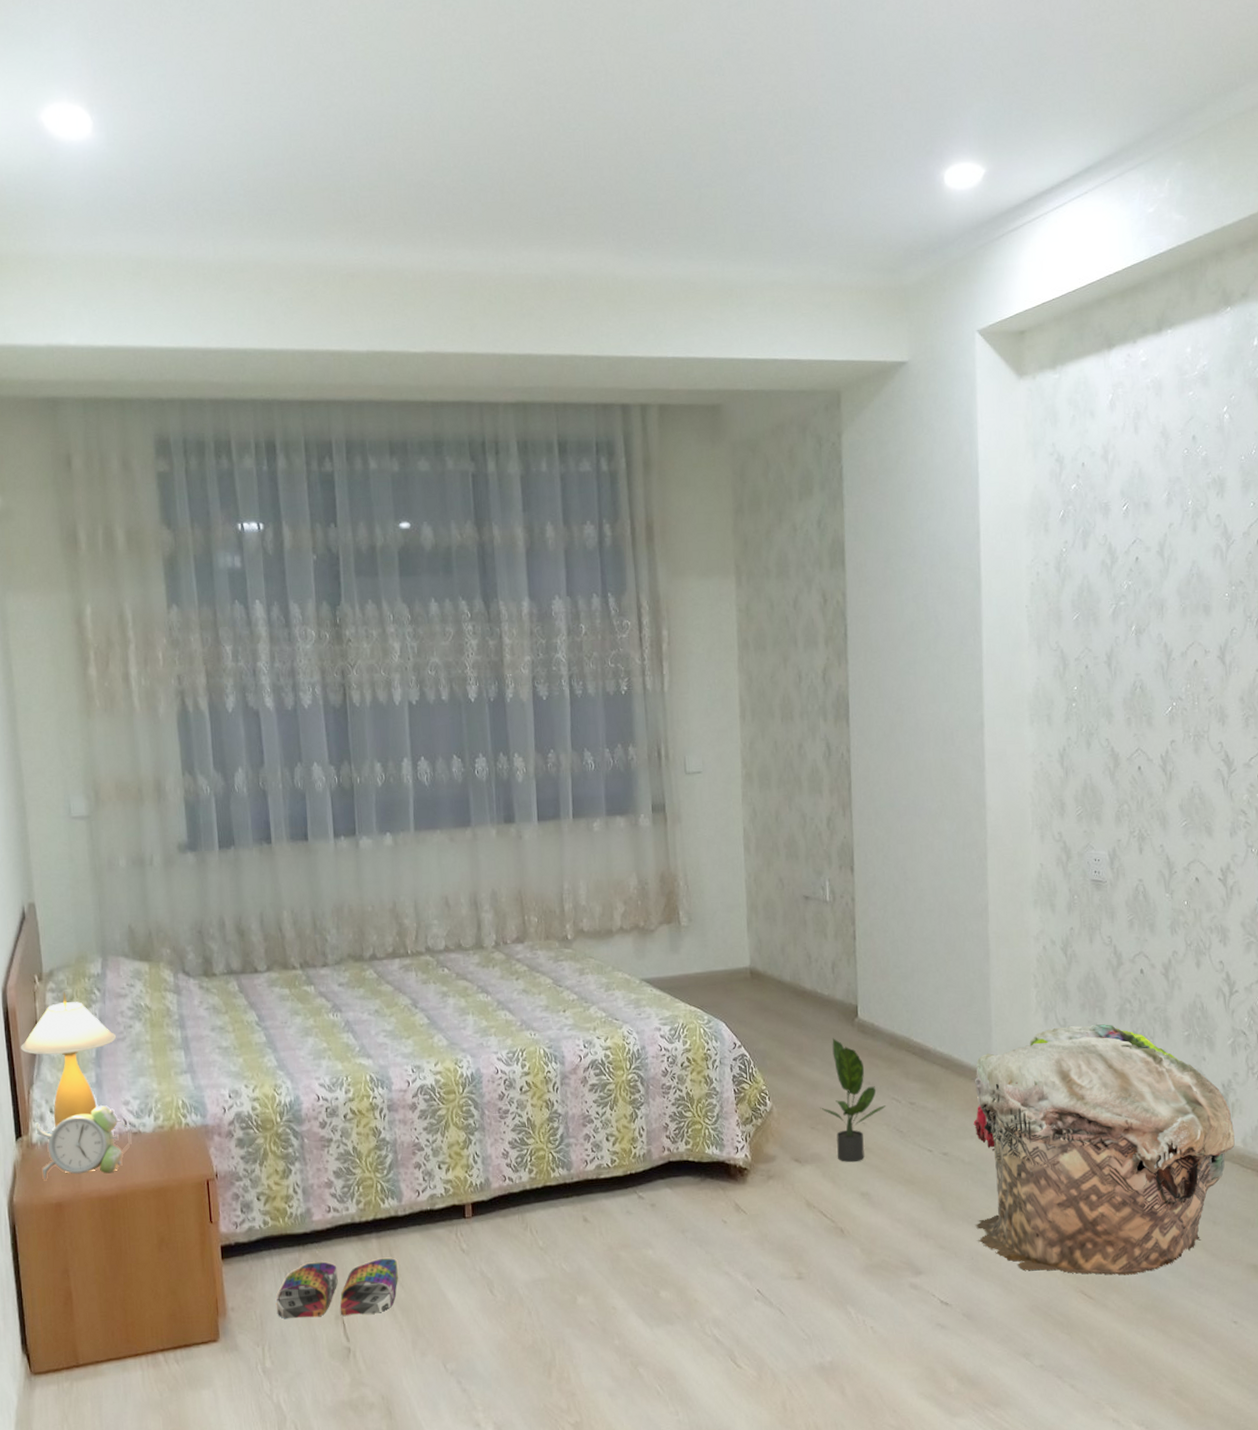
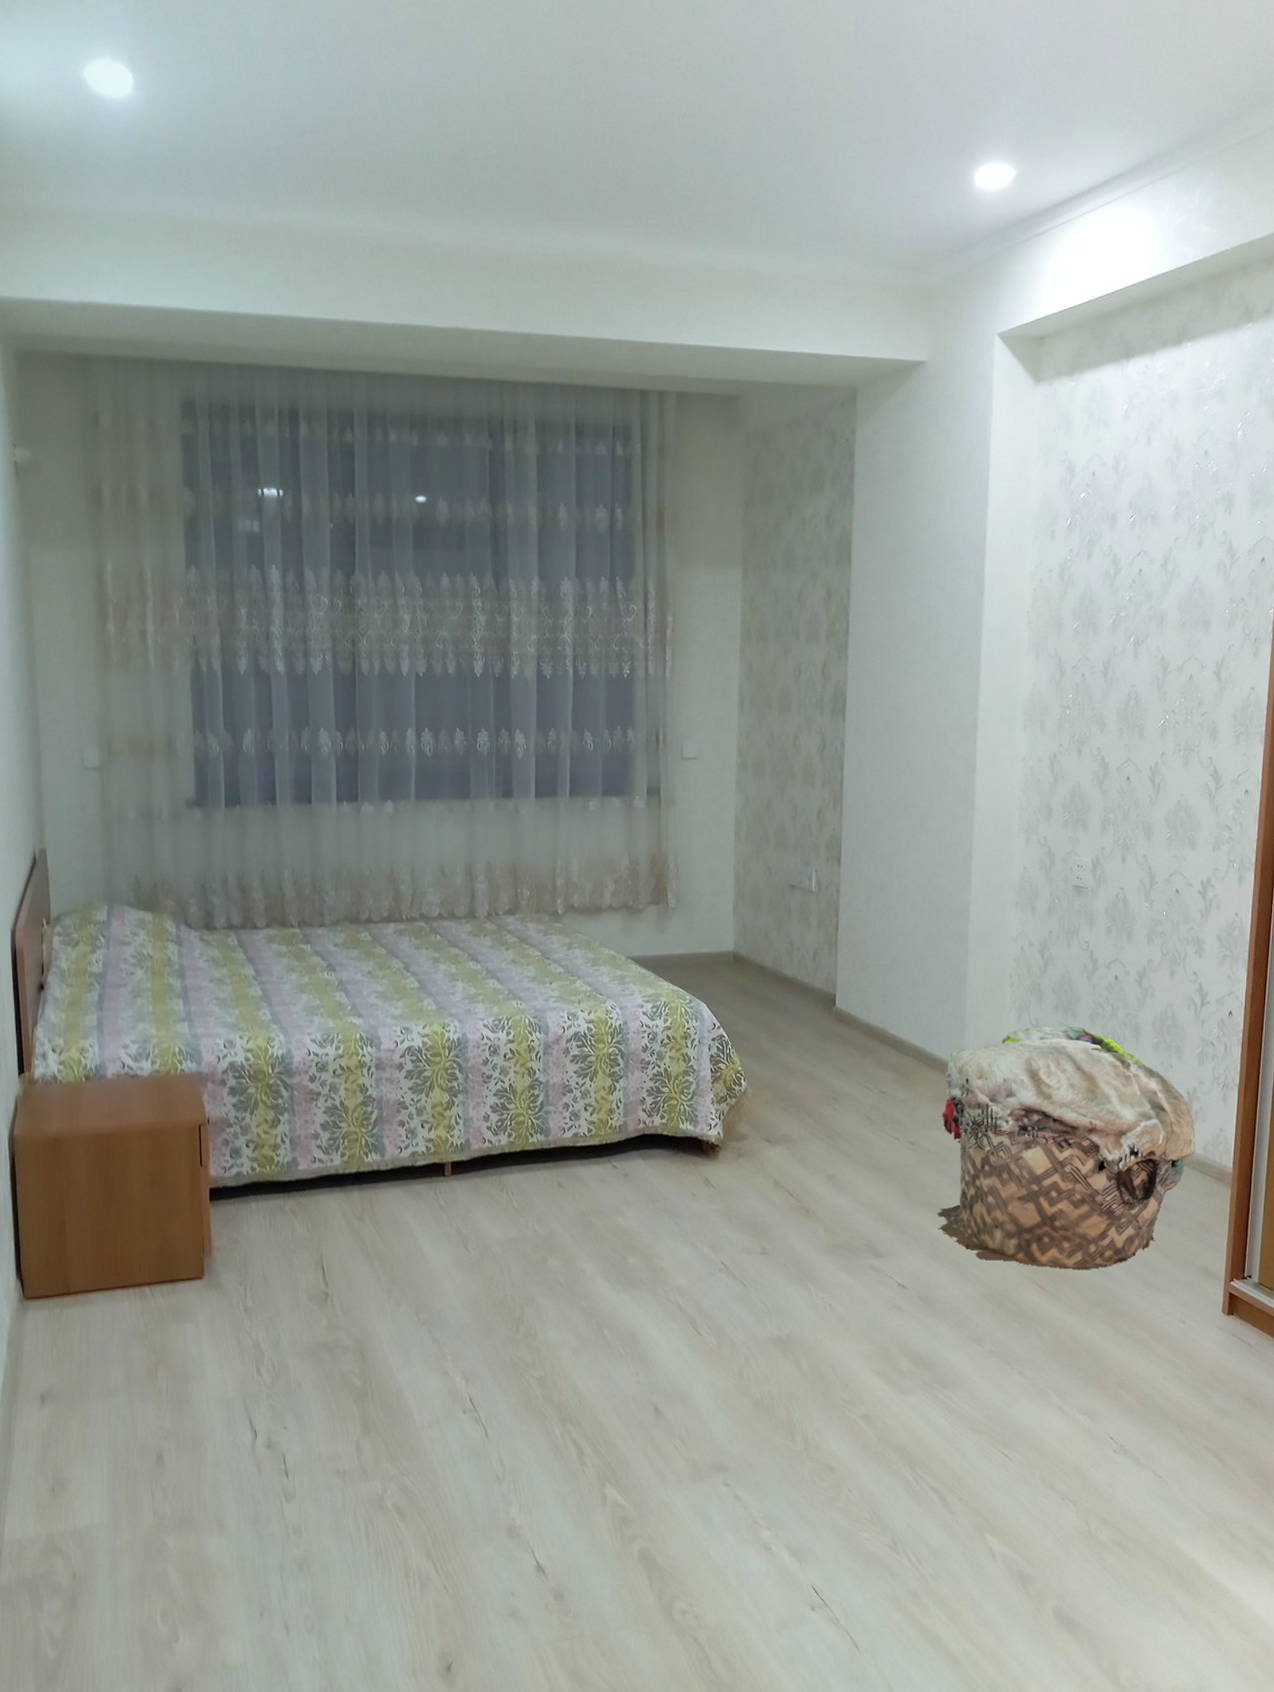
table lamp: present [21,991,117,1127] -> none [27,935,119,1066]
alarm clock: present [35,1105,131,1180] -> none [38,1048,128,1115]
slippers: present [276,1258,398,1319] -> none [260,1209,377,1262]
potted plant: present [820,1038,887,1162] -> none [793,1025,858,1145]

